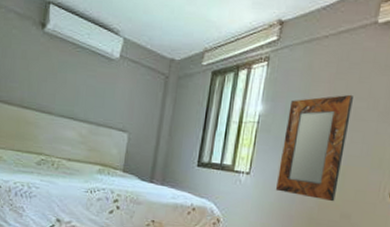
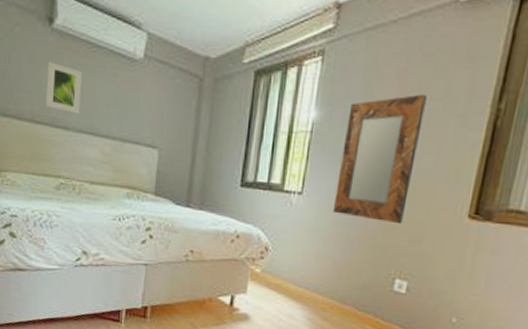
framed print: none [33,58,68,102] -> present [45,62,83,115]

